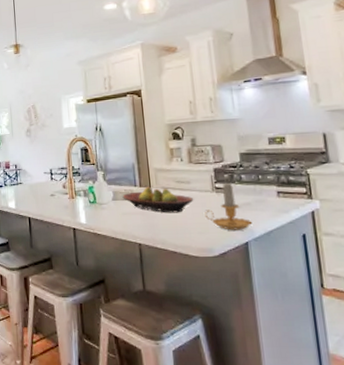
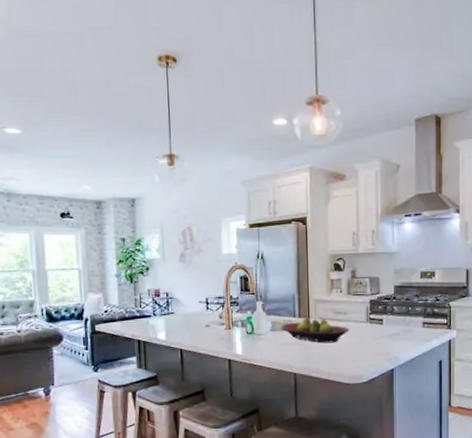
candle: present [205,181,253,231] -> none [358,312,399,359]

